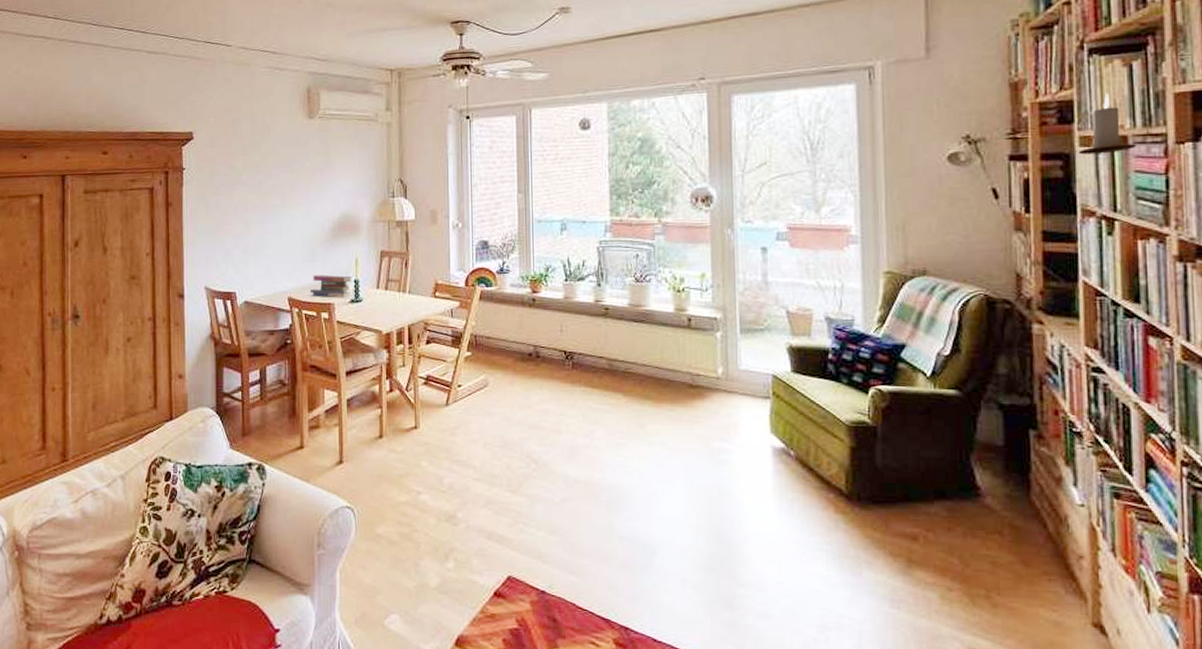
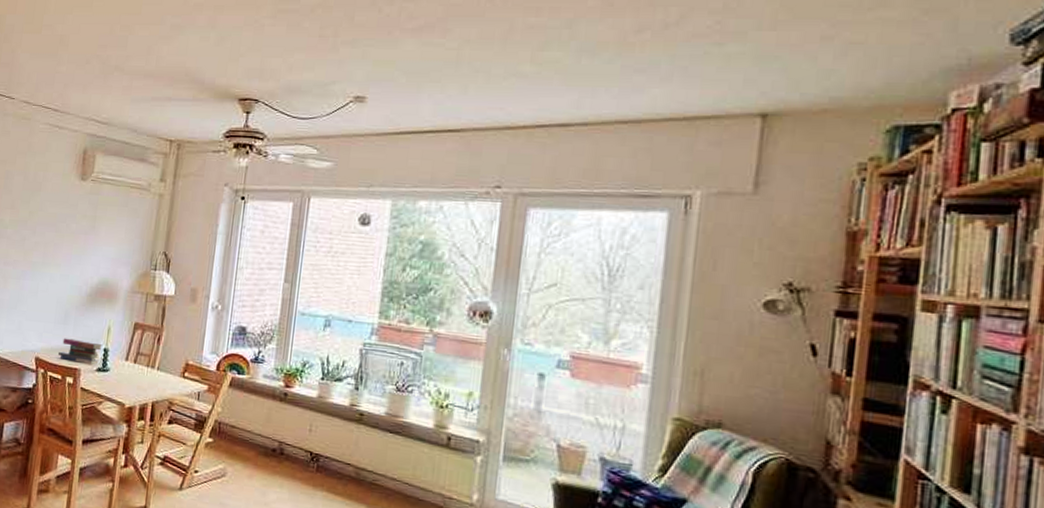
candle: present [1078,93,1136,155] -> none [918,255,989,323]

